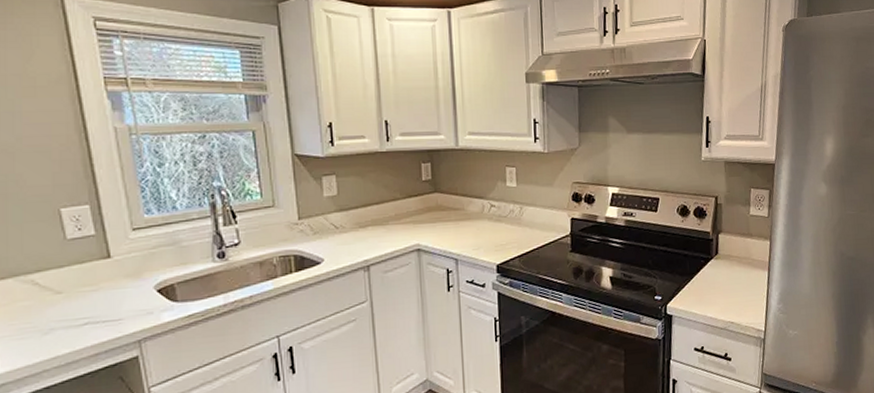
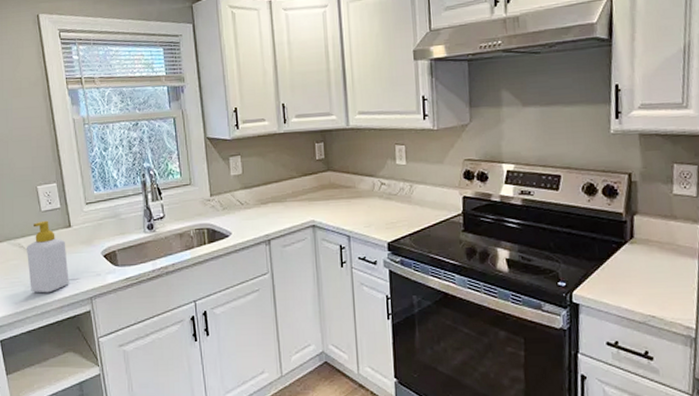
soap bottle: none [44,250,108,340] -> present [27,220,69,293]

